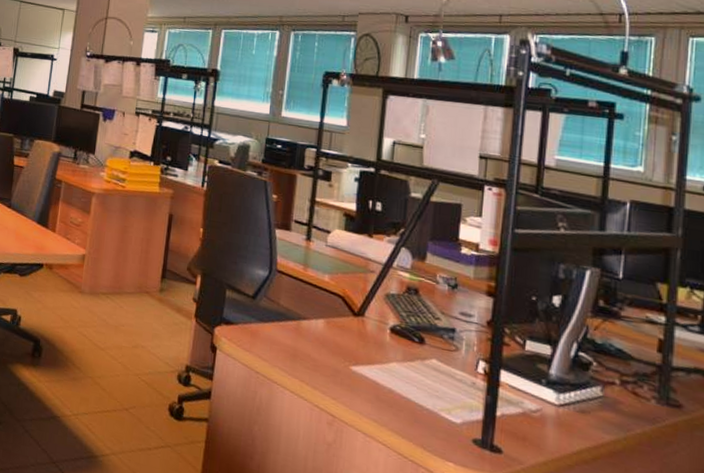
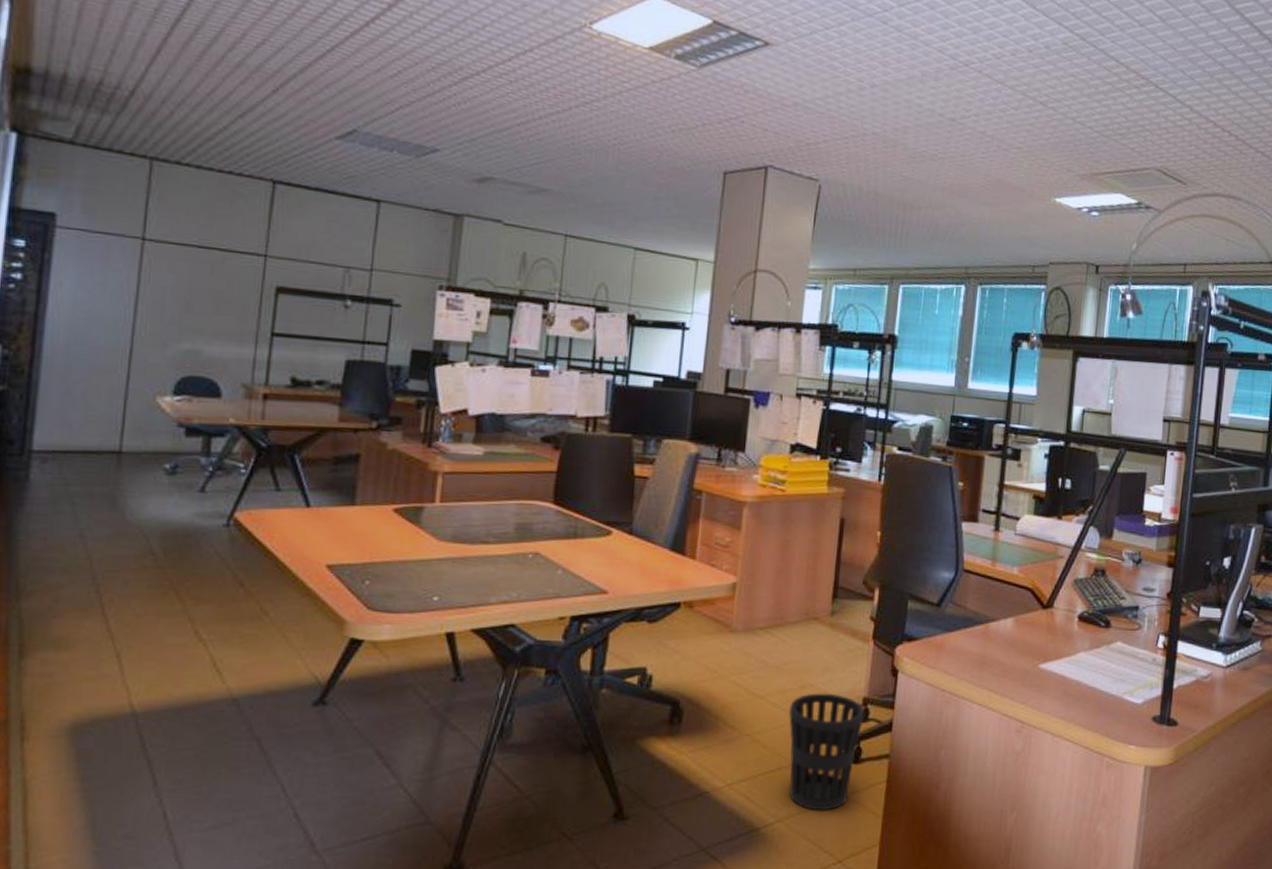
wastebasket: none [122,353,187,455] -> present [788,693,865,811]

